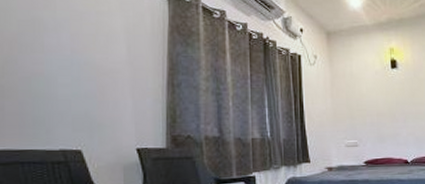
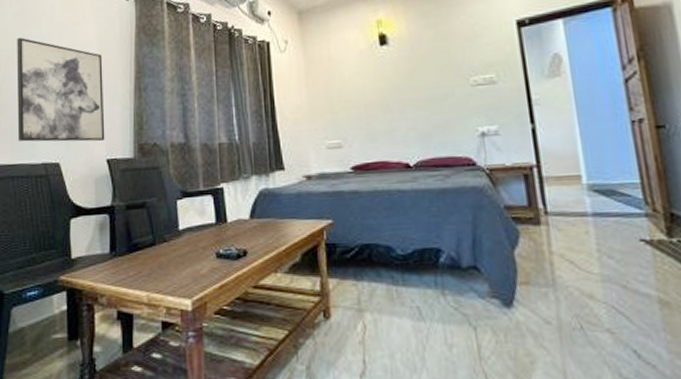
wall art: none [24,18,135,132] -> present [17,37,105,142]

